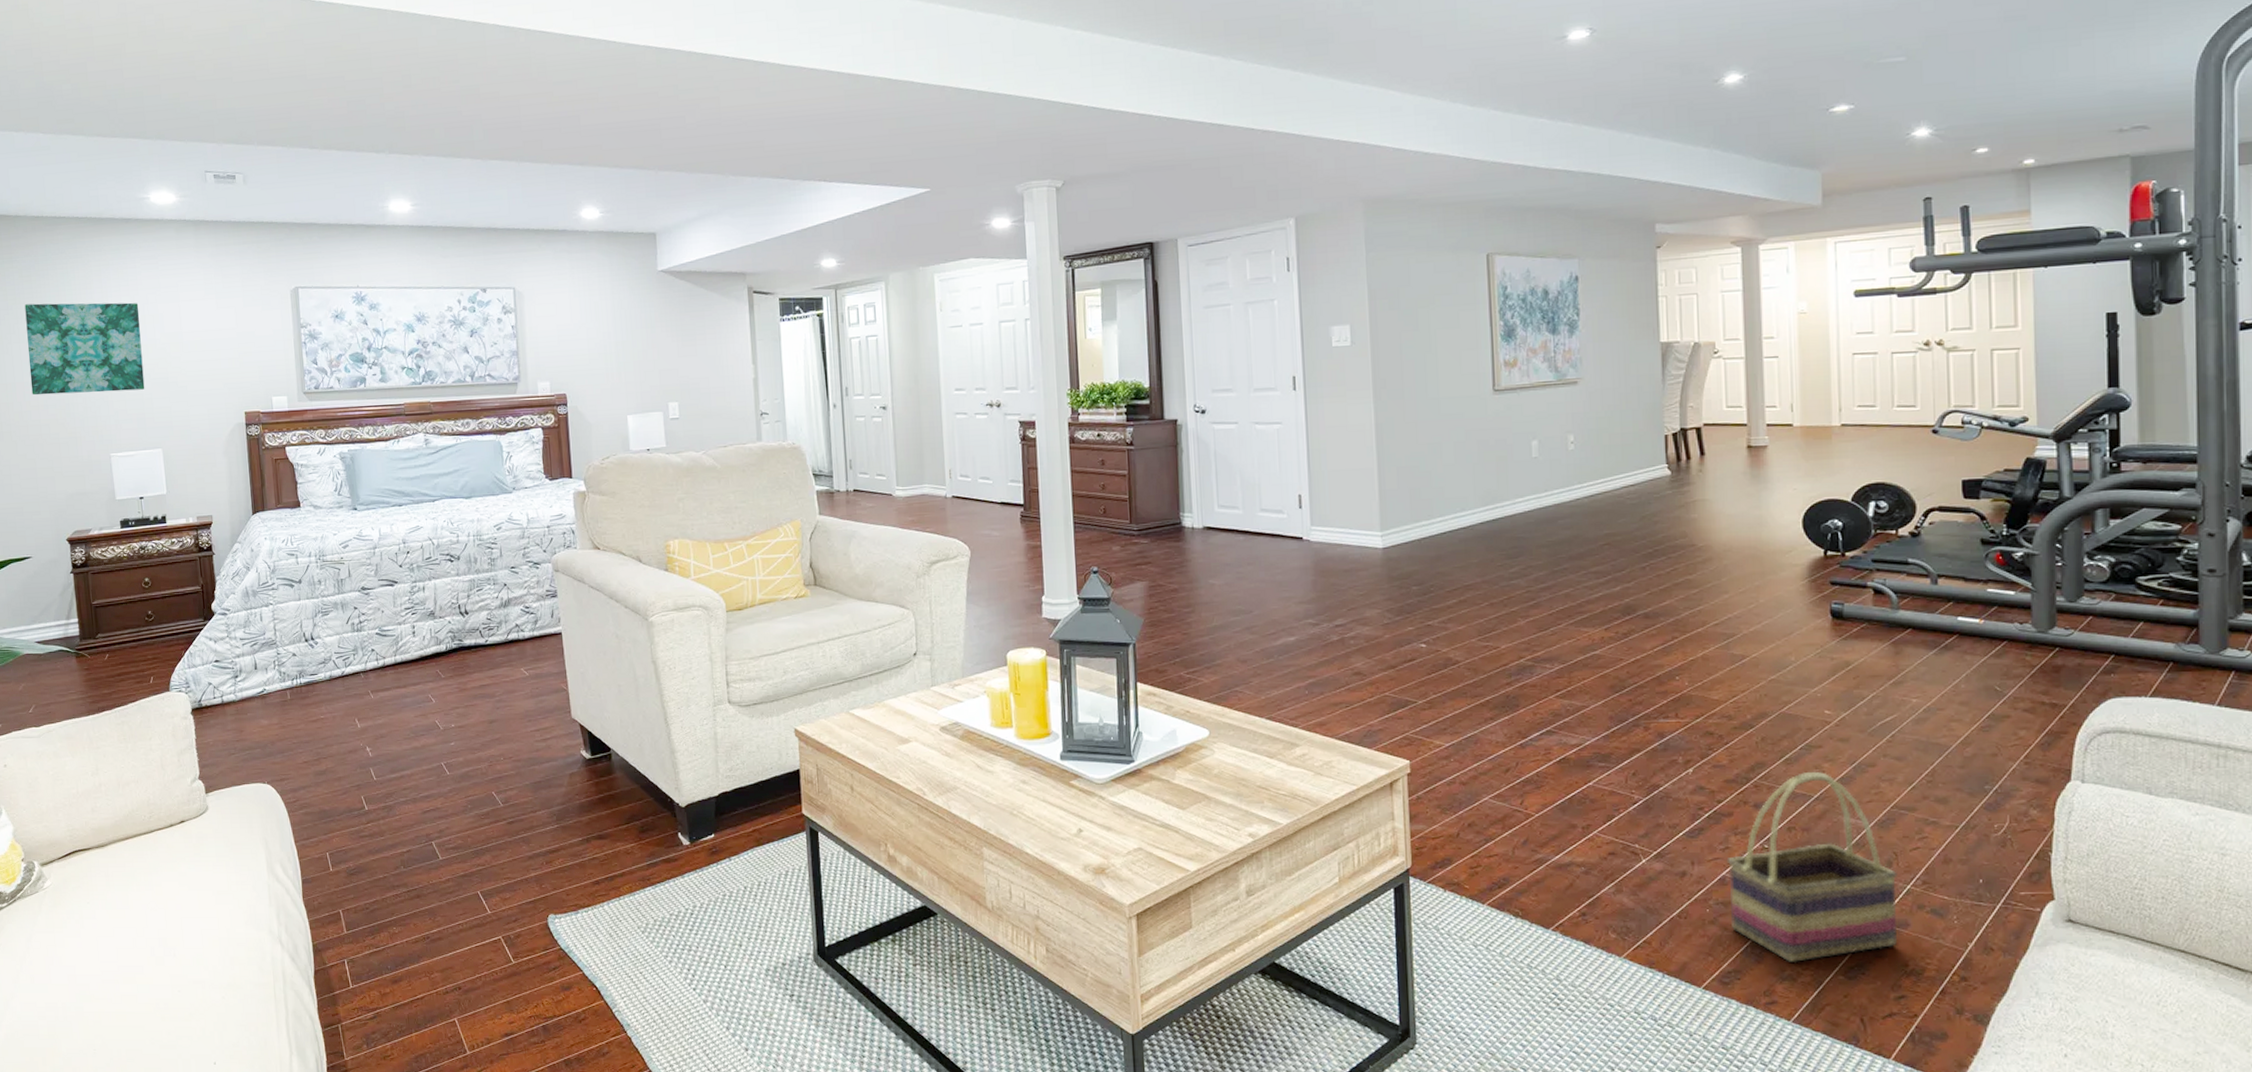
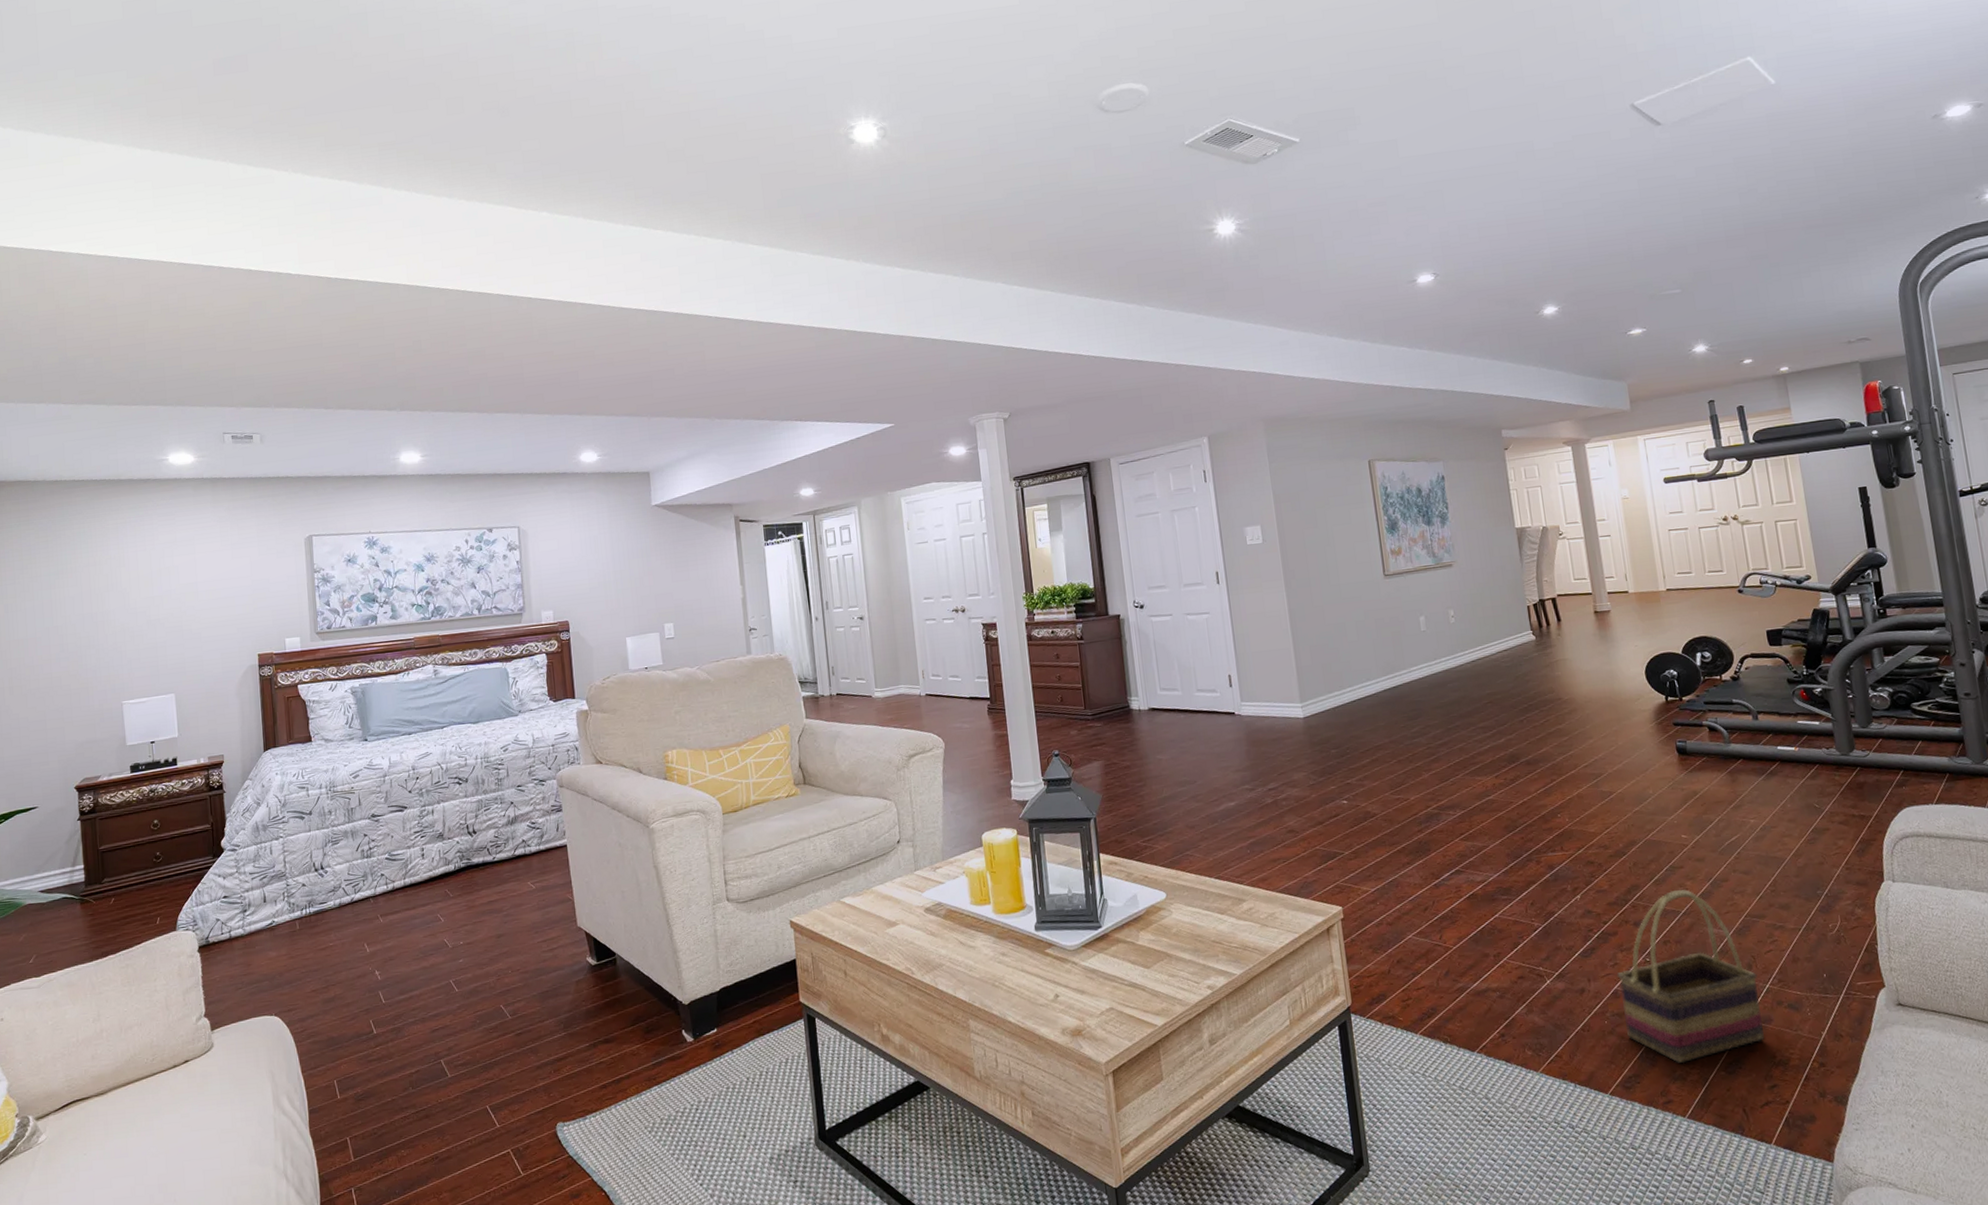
wall art: present [24,302,145,396] -> none [40,557,159,650]

